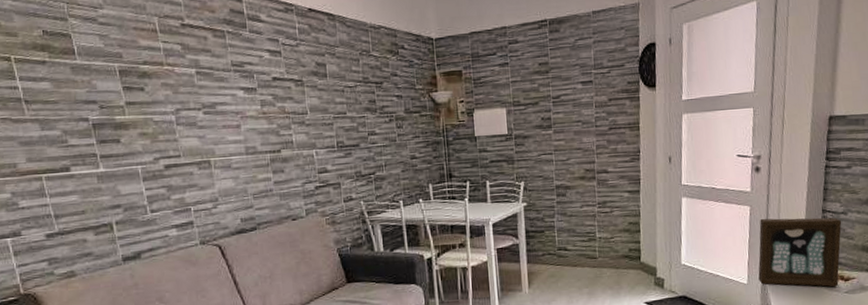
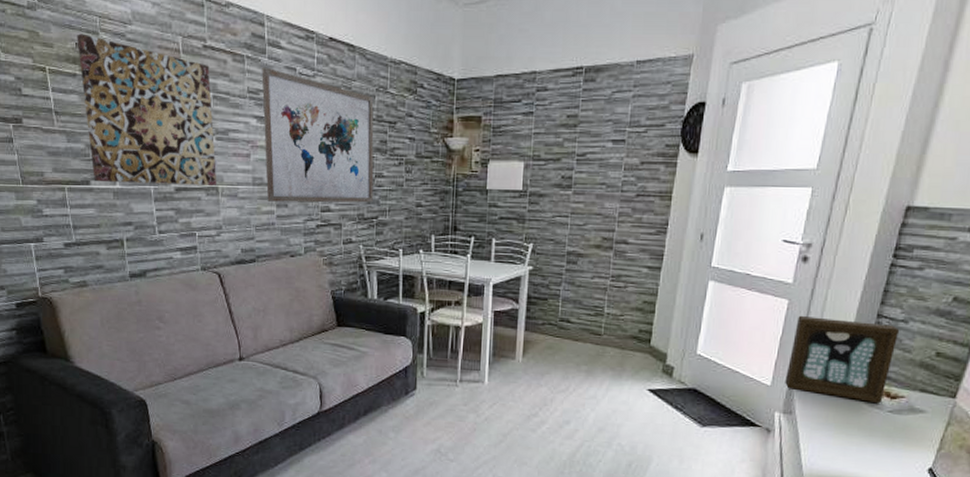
wall art: none [43,20,209,168] -> present [77,34,217,185]
wall art: none [244,40,369,169] -> present [261,67,374,203]

